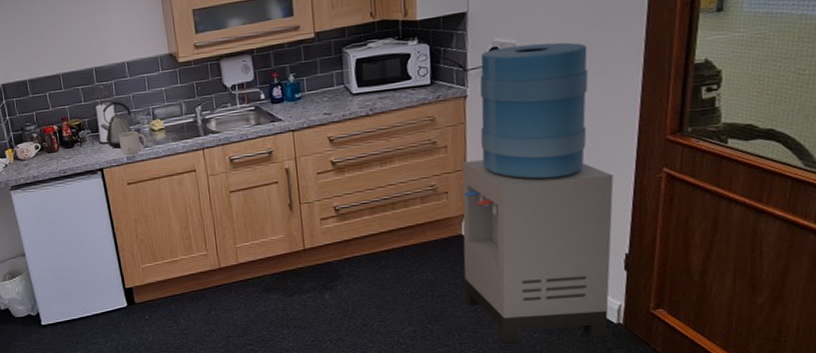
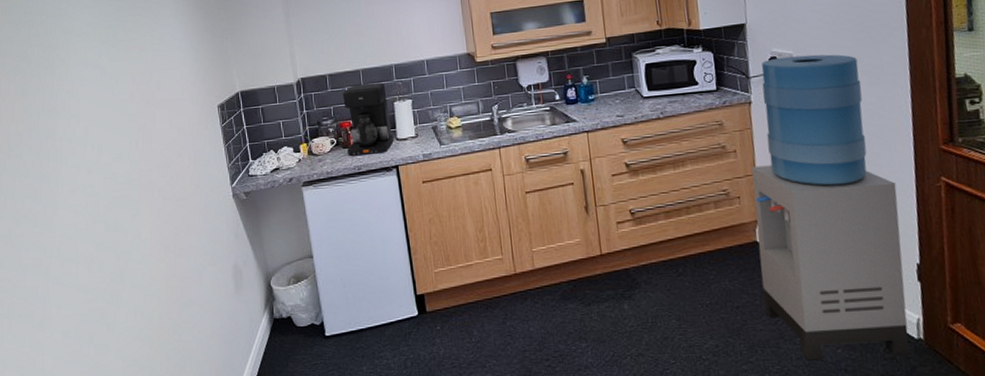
coffee maker: none [44,86,98,161] -> present [342,82,394,157]
kettle: present [100,101,132,149] -> none [397,98,429,146]
mug: present [118,130,147,157] -> none [415,127,443,154]

